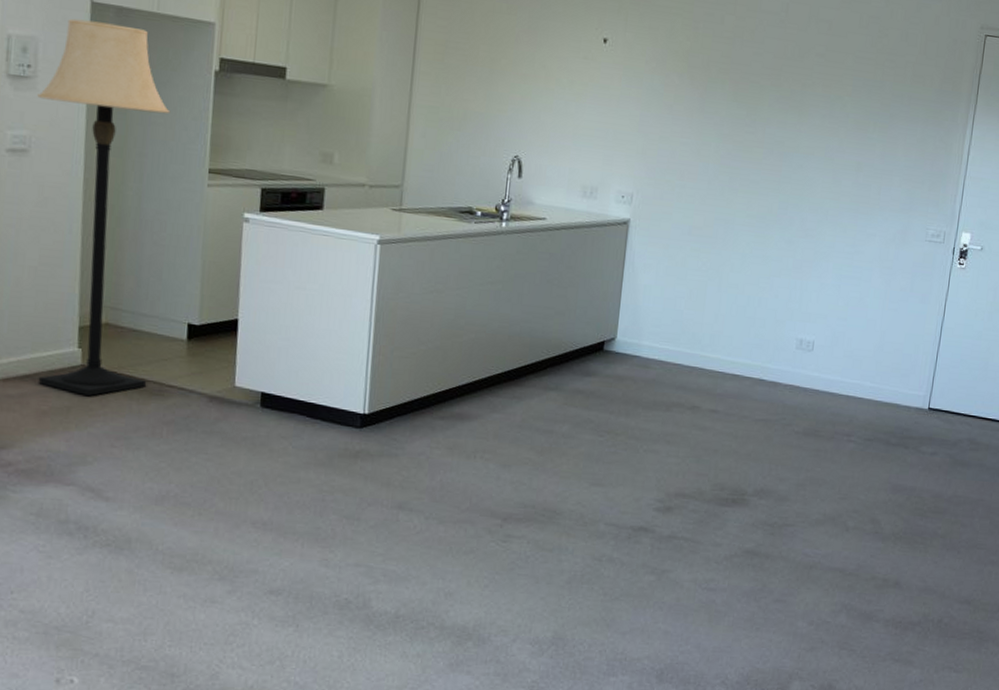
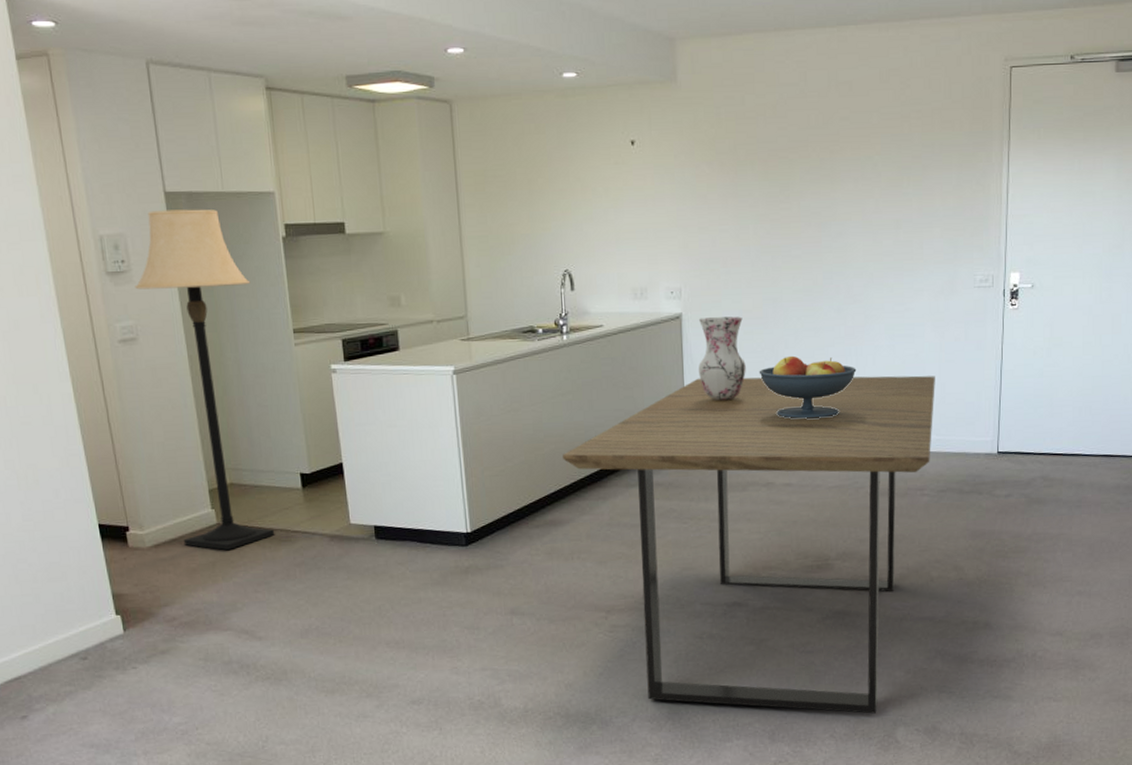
dining table: none [481,287,877,664] -> present [563,375,935,714]
vase: none [638,227,692,316] -> present [698,316,746,401]
fruit bowl: none [700,279,800,348] -> present [759,355,857,419]

